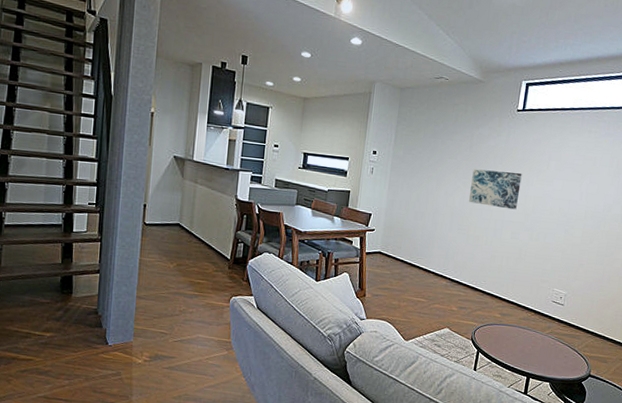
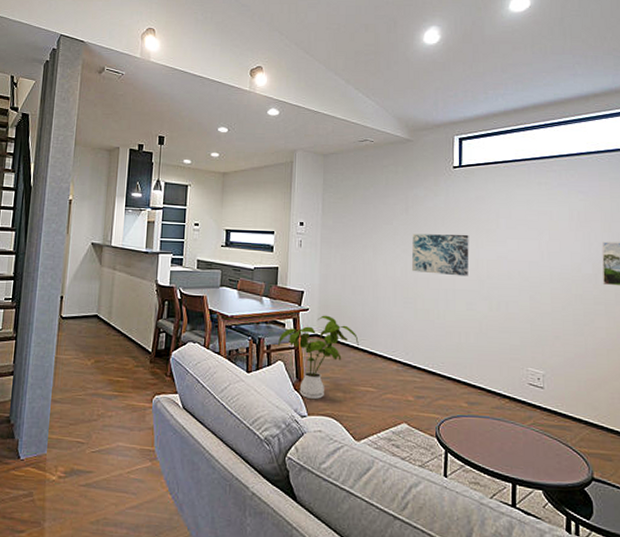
house plant: none [345,235,416,306] -> present [278,315,359,400]

